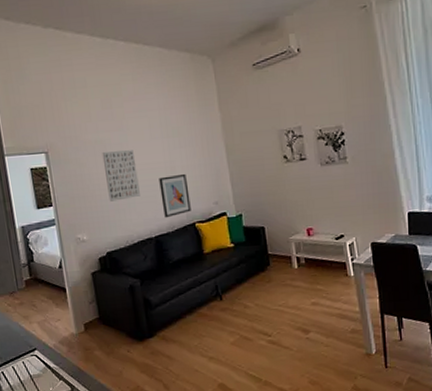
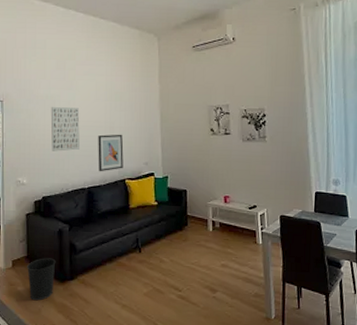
wastebasket: none [101,317,133,363] -> present [27,258,56,301]

